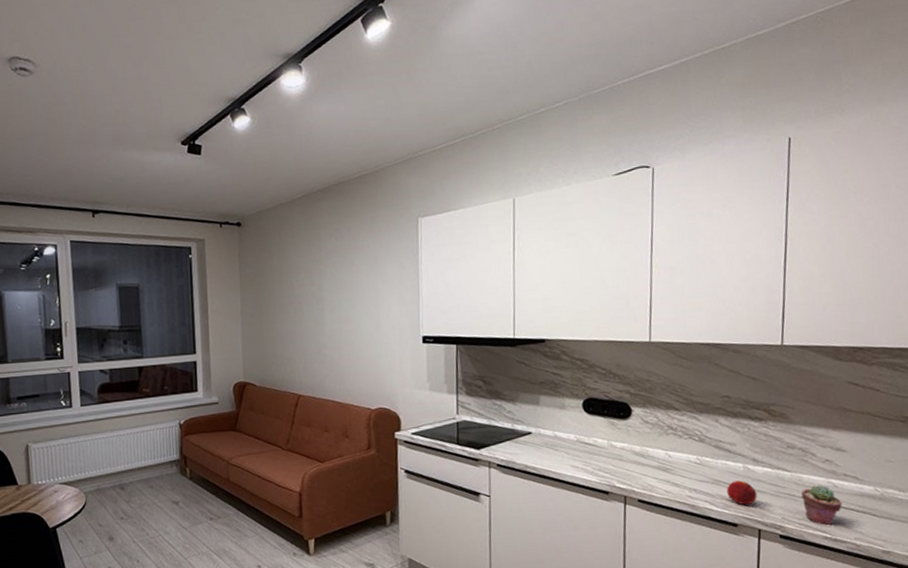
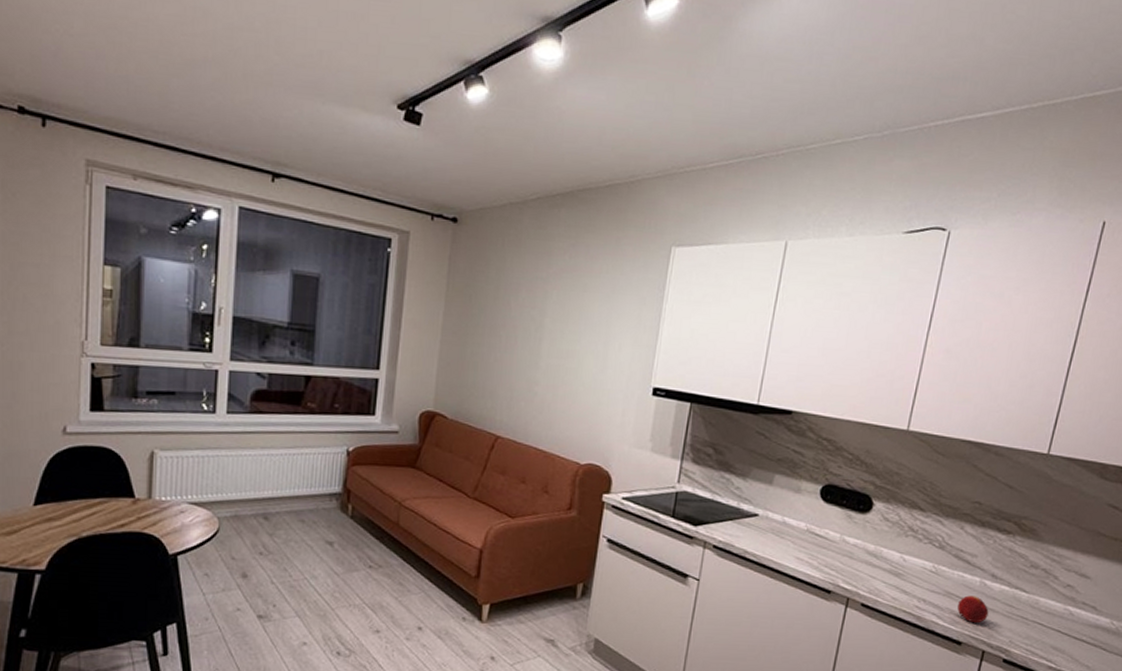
potted succulent: present [802,485,842,525] -> none [1034,611,1075,654]

